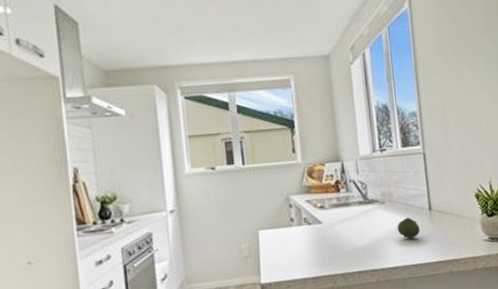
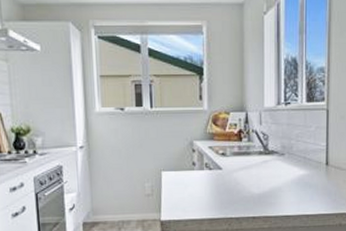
fruit: present [397,217,420,239] -> none [293,170,315,190]

